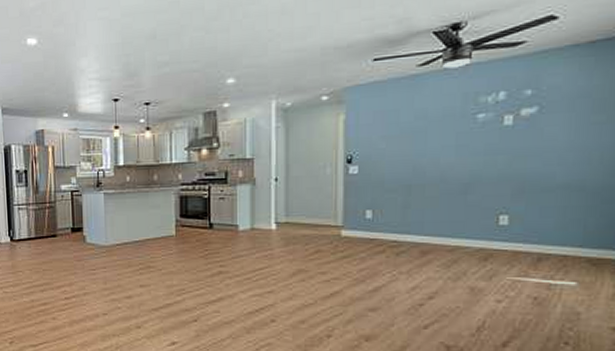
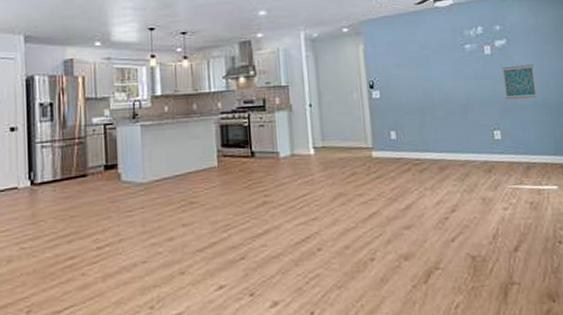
wall art: none [523,138,574,180] -> present [501,64,538,99]

